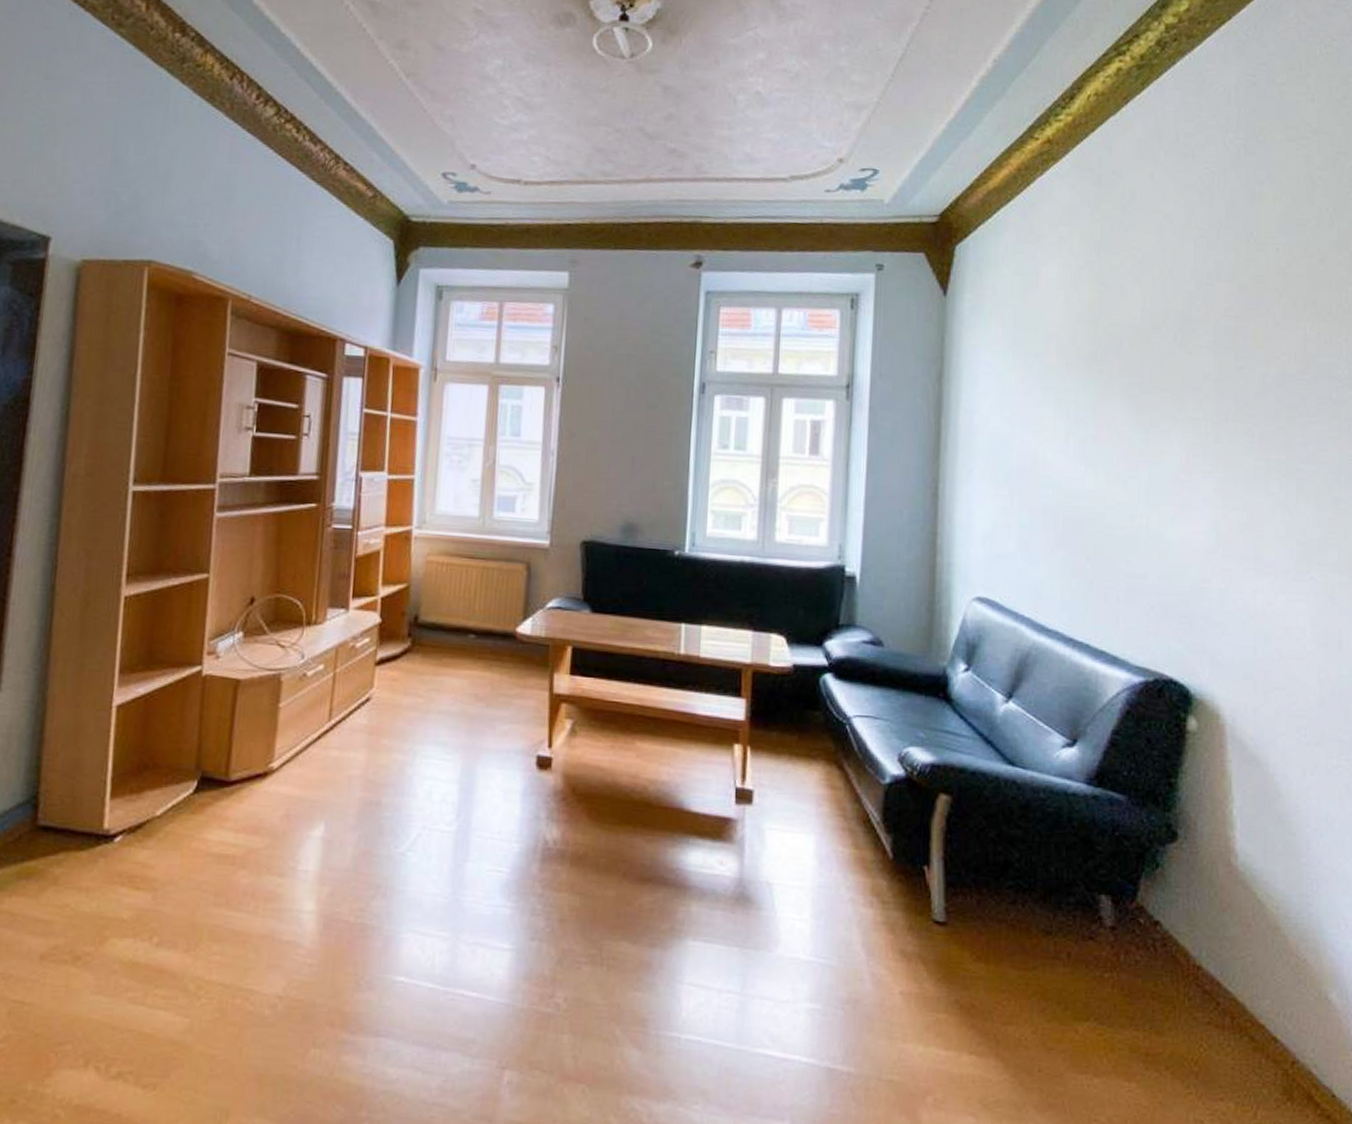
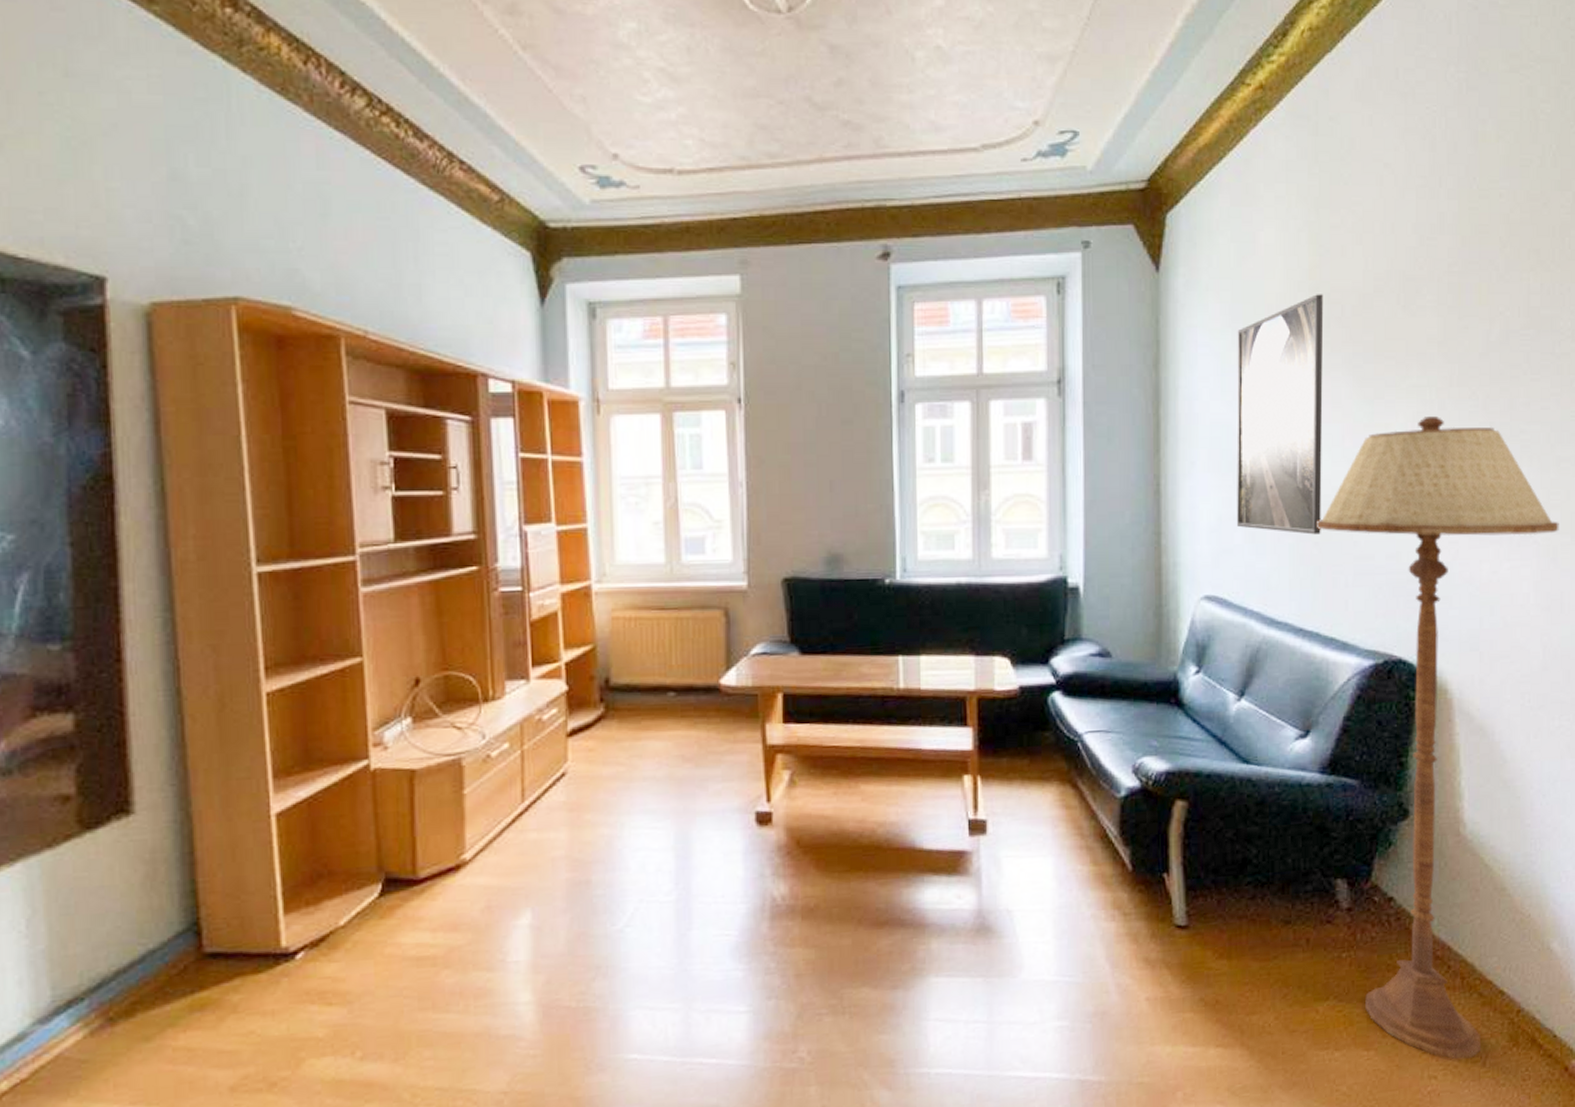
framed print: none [1011,326,1102,550] -> present [1236,294,1324,535]
floor lamp: none [1090,448,1337,1106] -> present [1317,416,1559,1059]

